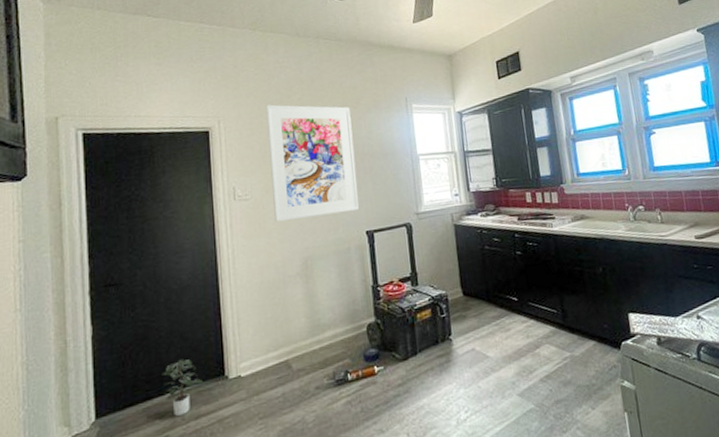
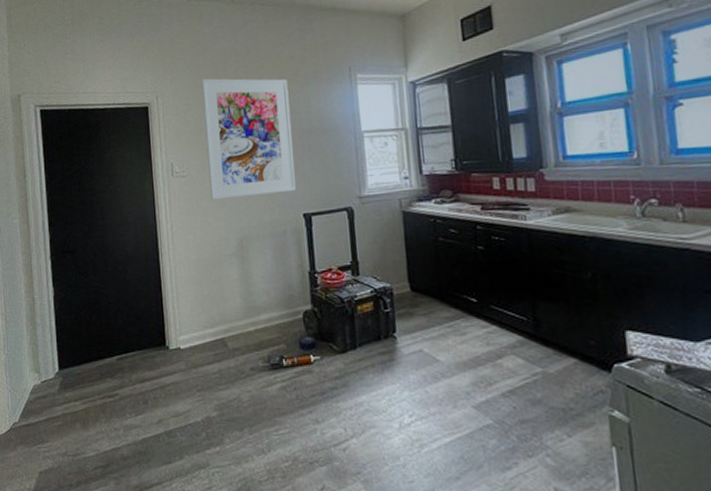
potted plant: present [162,359,204,416] -> none [111,325,148,377]

